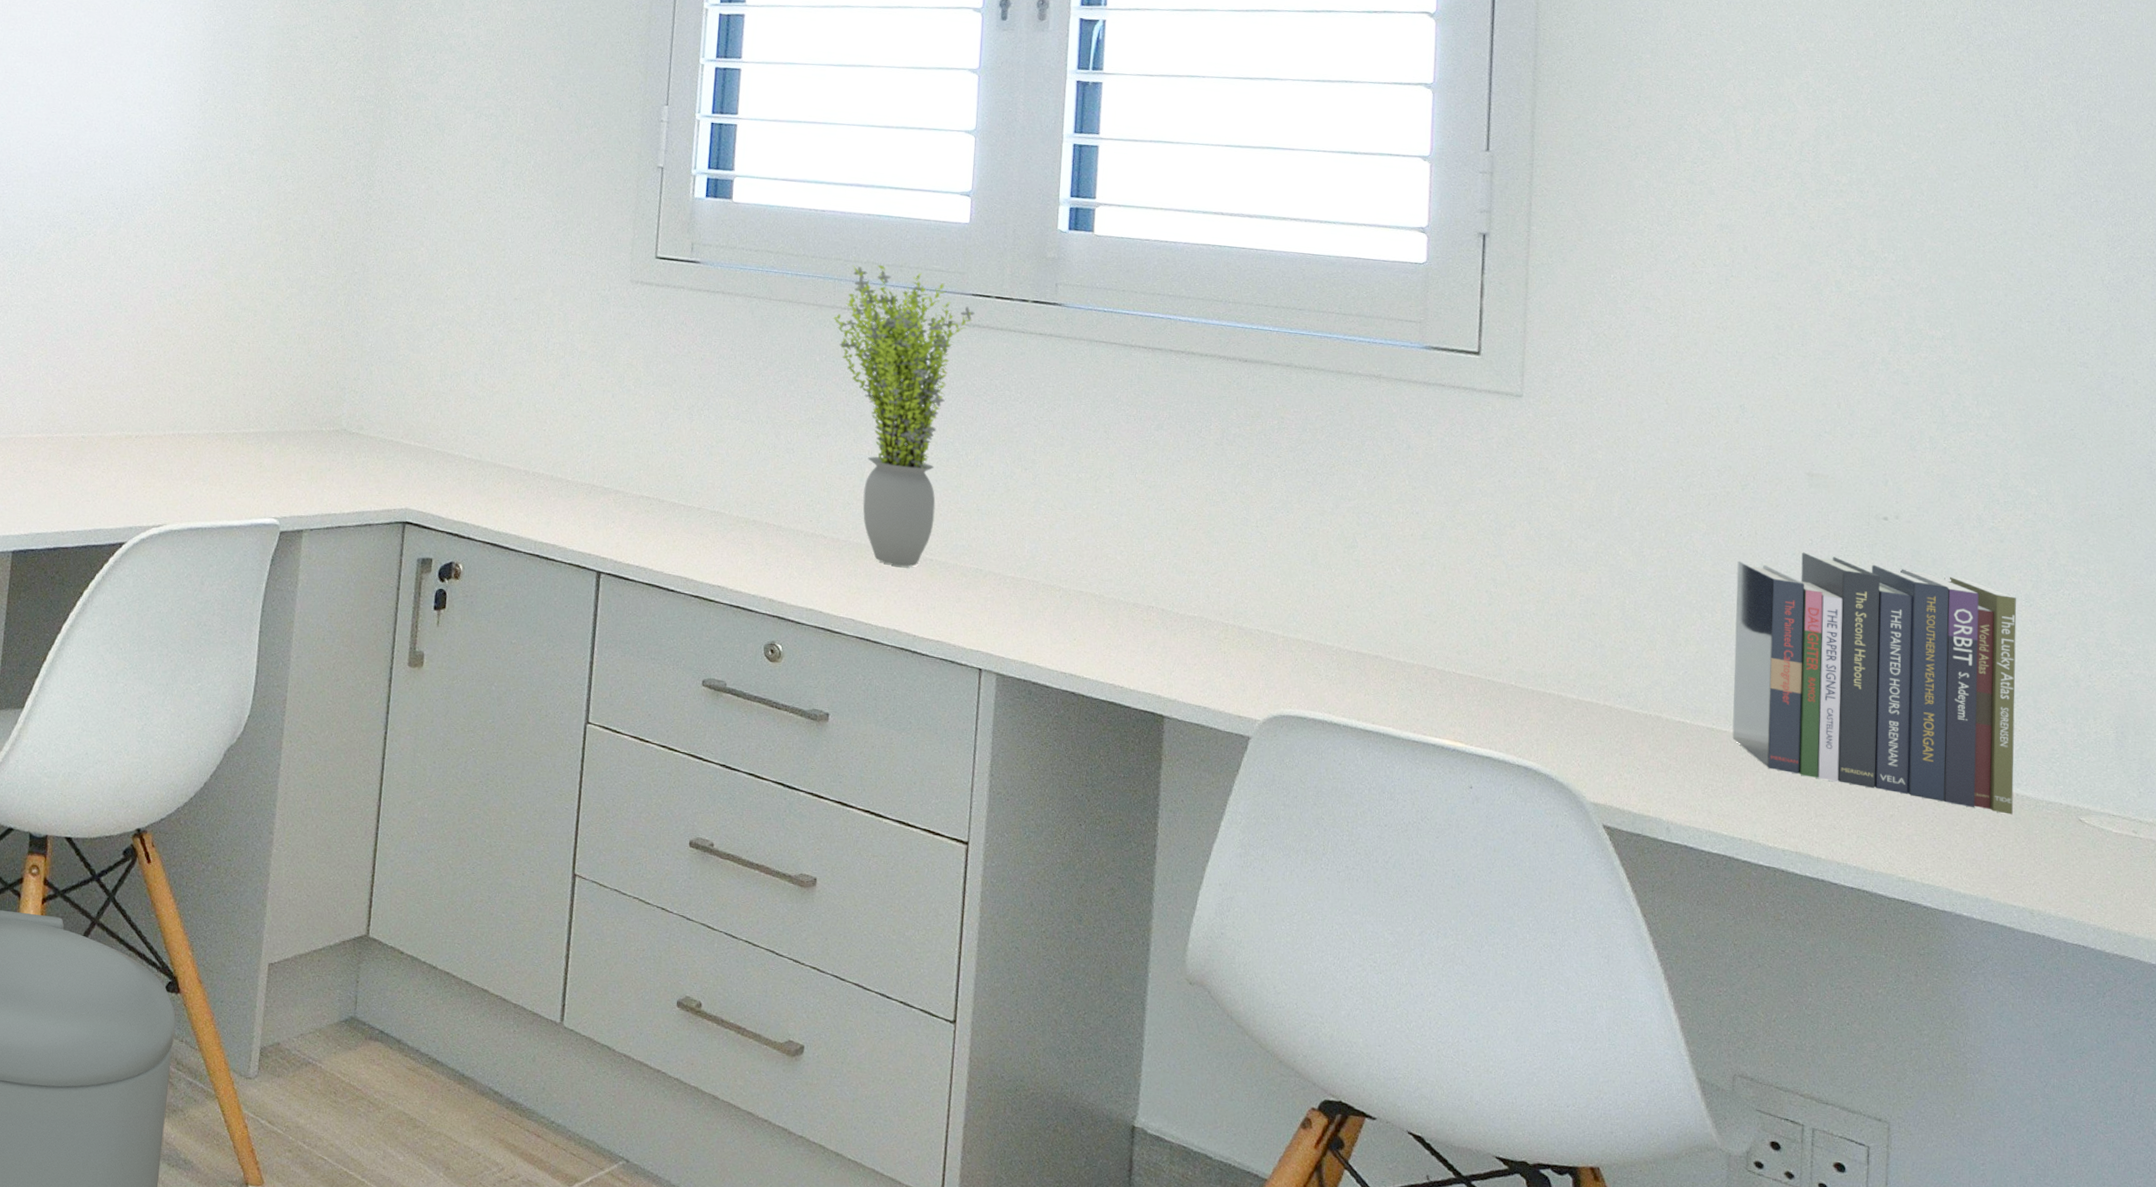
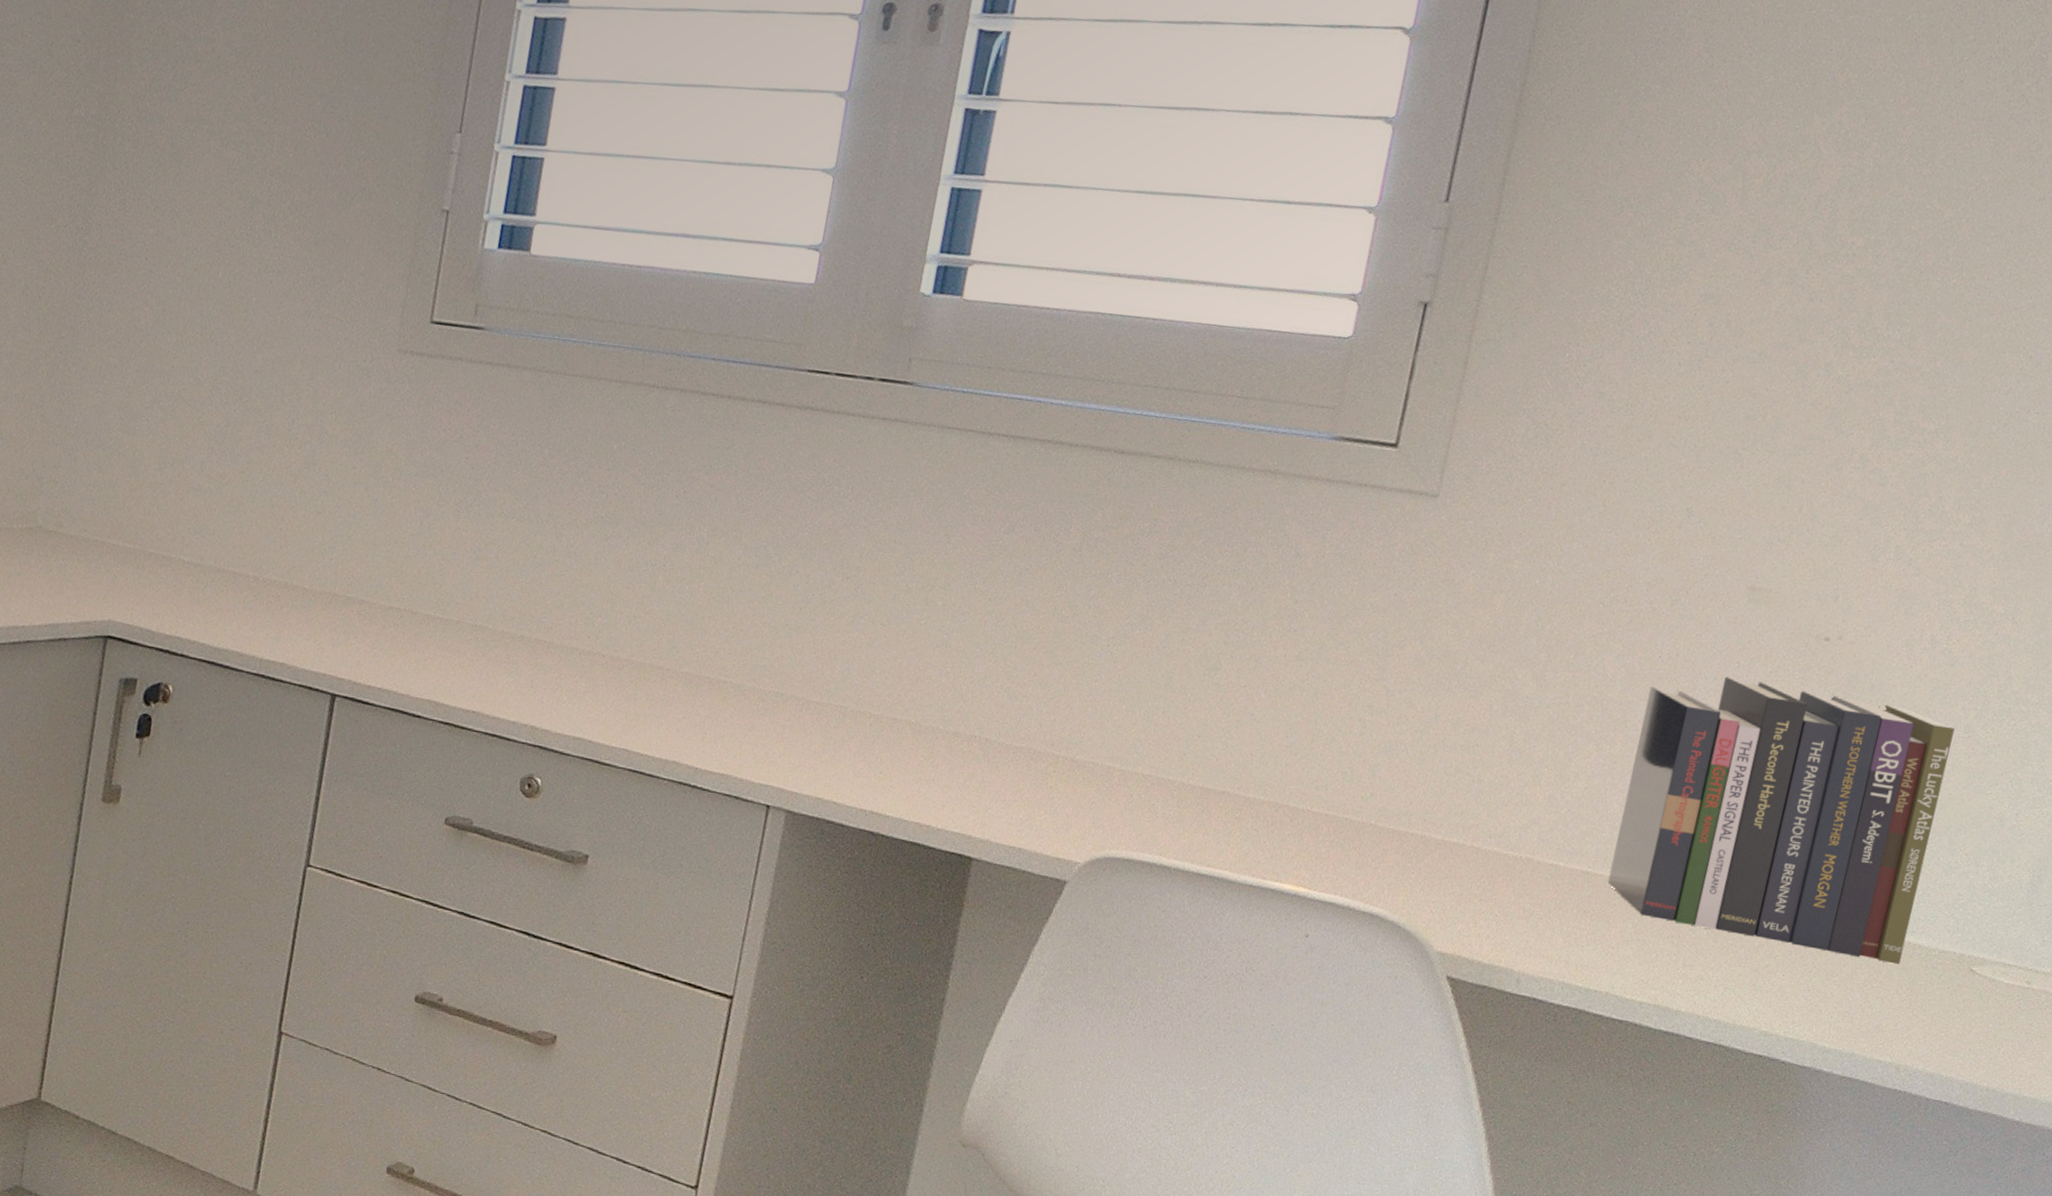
potted plant: present [832,264,975,567] -> none [638,333,809,690]

